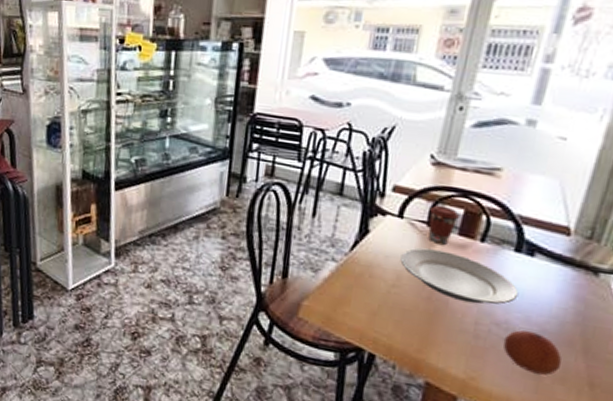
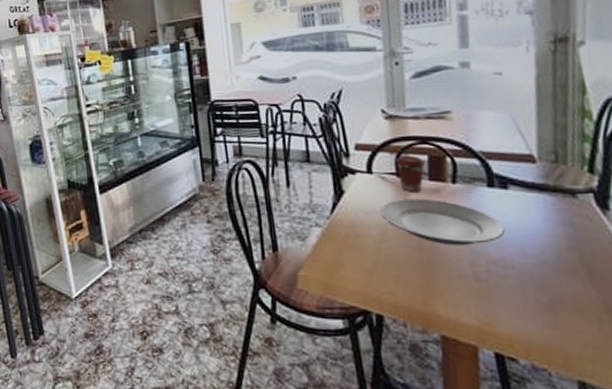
fruit: present [502,330,562,376] -> none [505,265,572,308]

